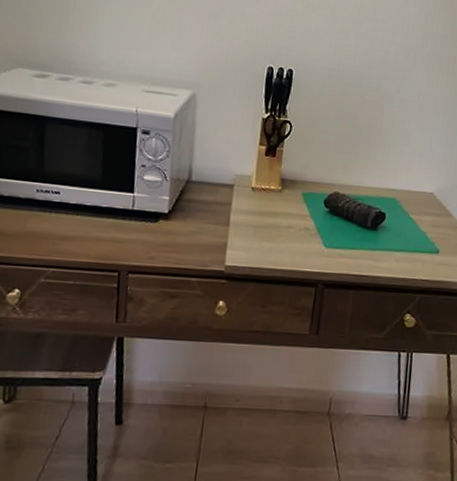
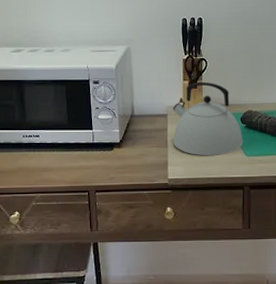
kettle: none [236,149,324,243] -> present [172,81,243,156]

